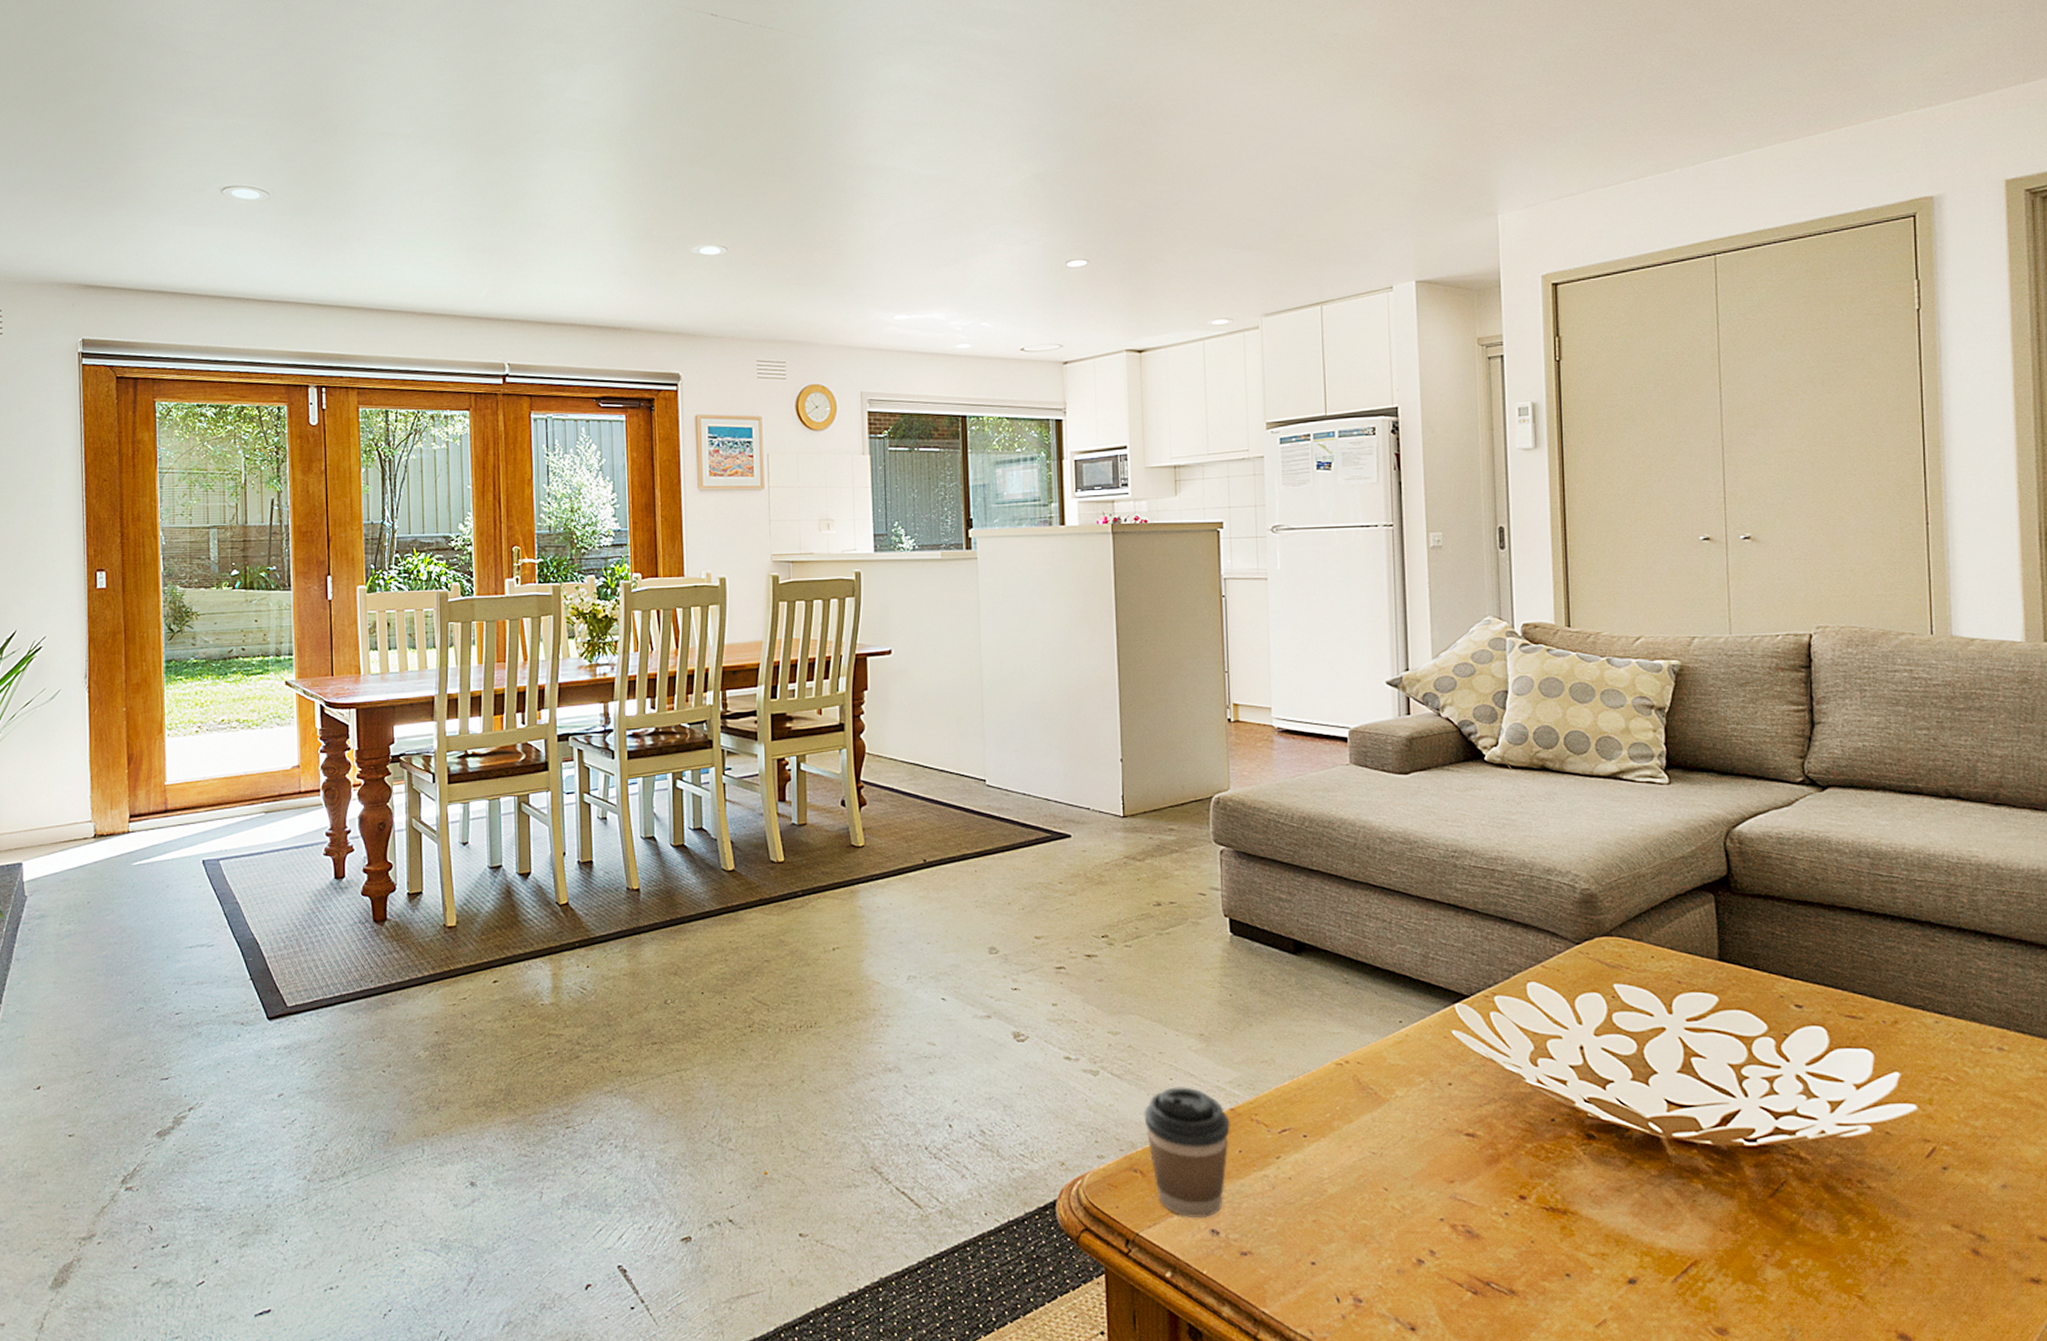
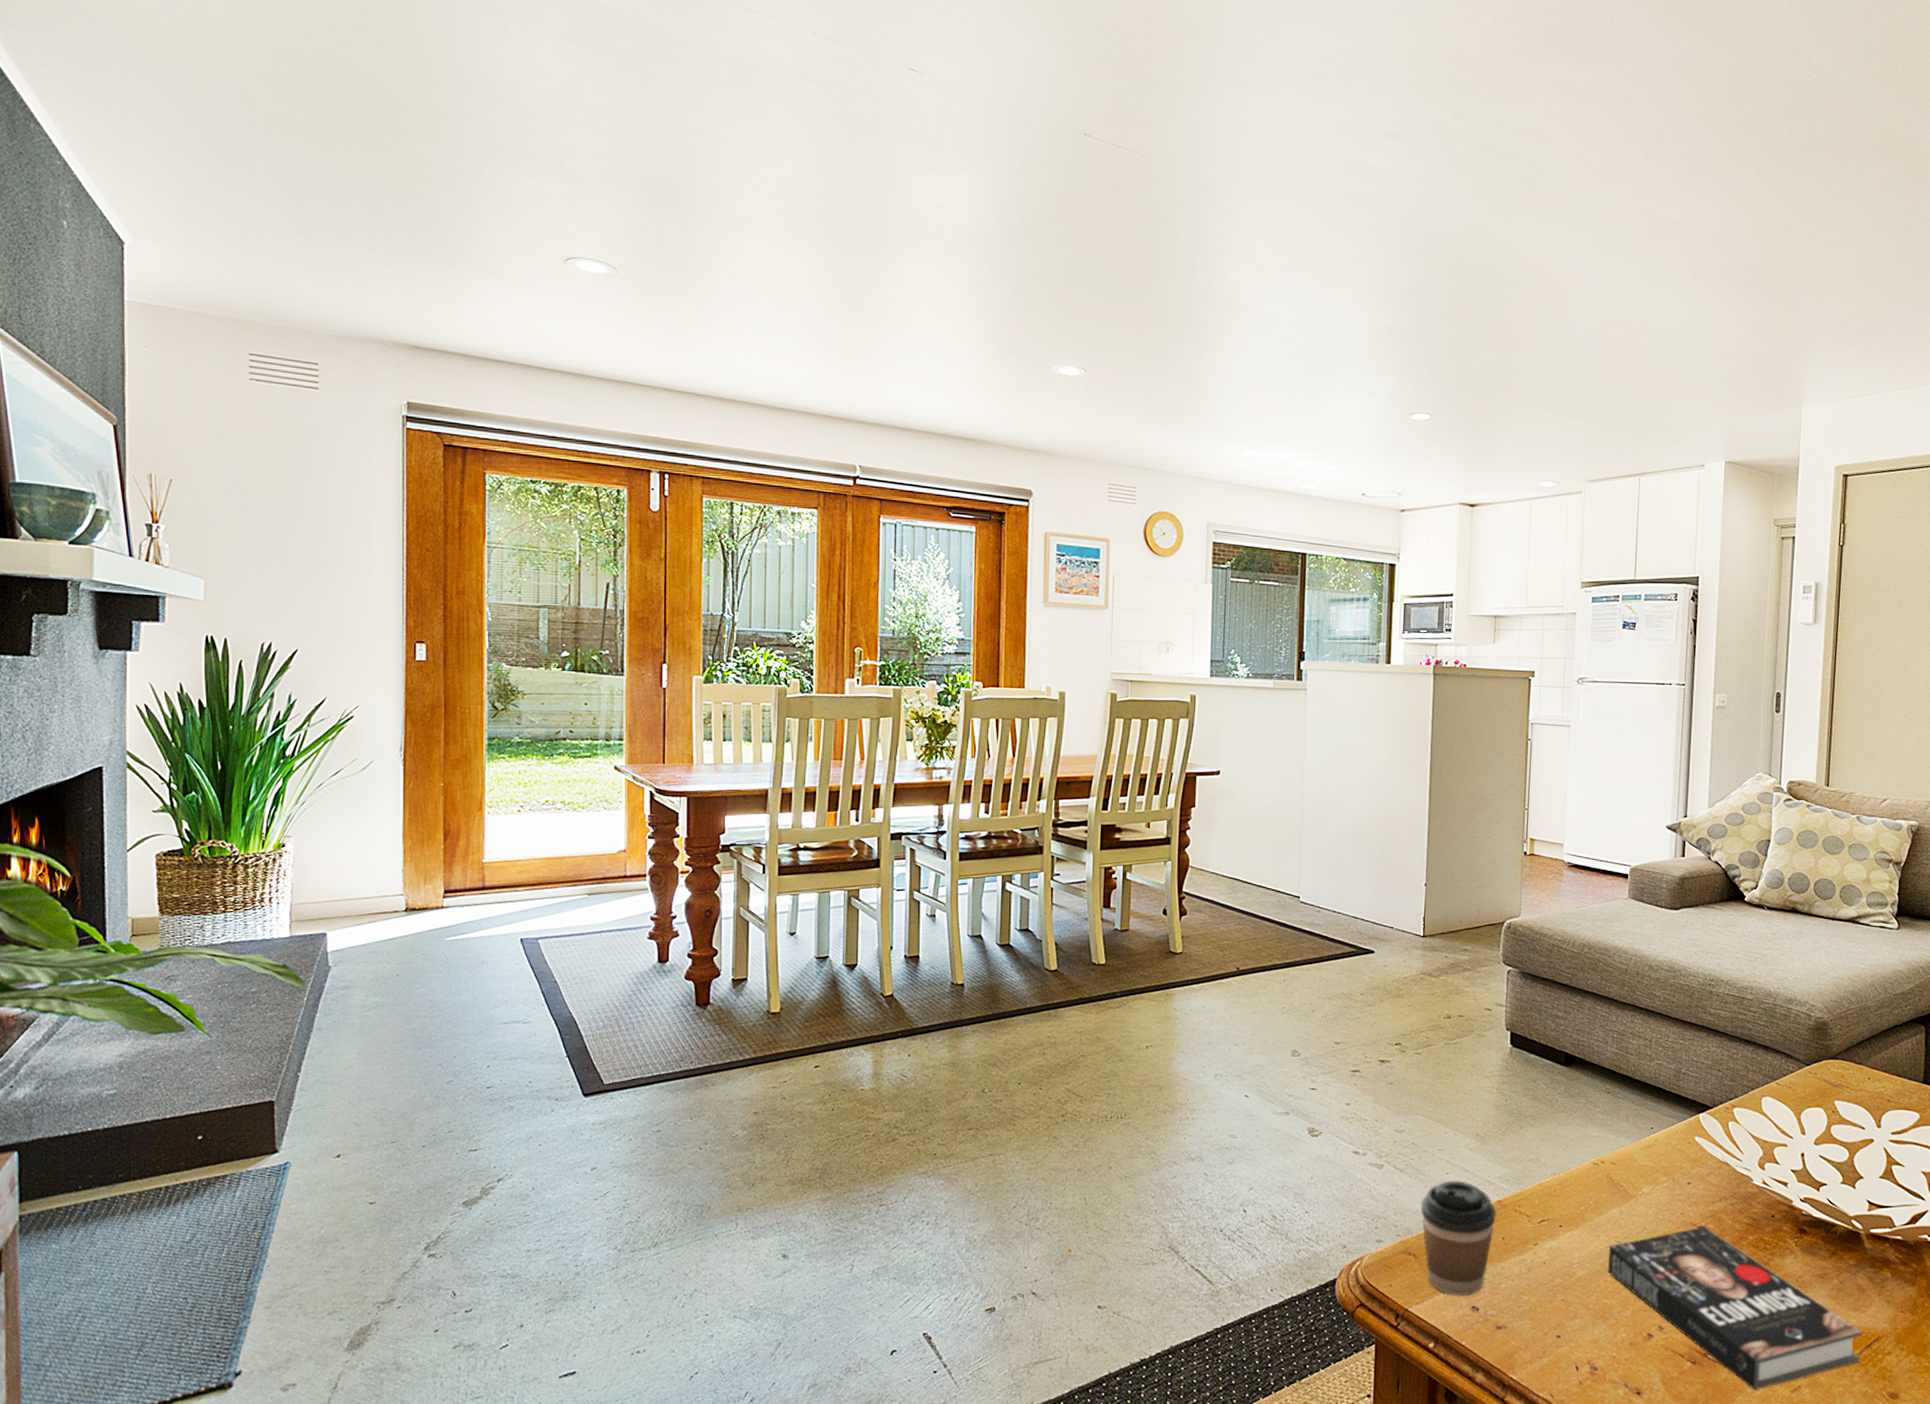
book: none [1362,1132,1677,1325] -> present [1608,1225,1863,1390]

